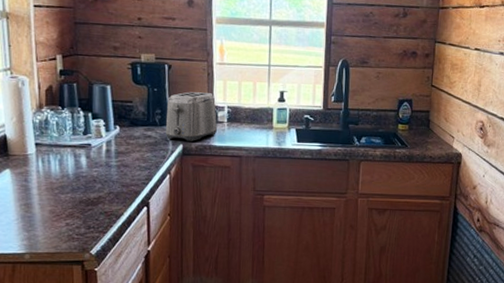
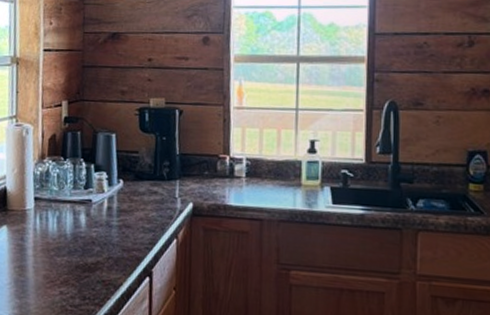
toaster: present [165,92,217,141] -> none [173,141,234,200]

